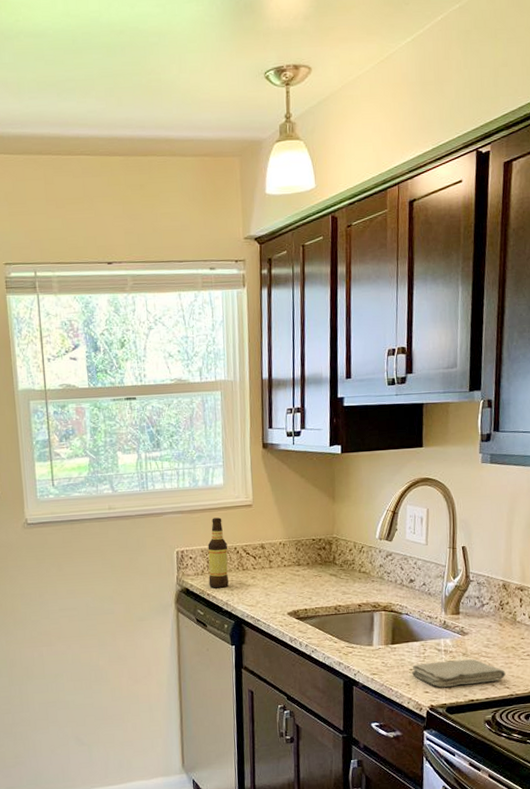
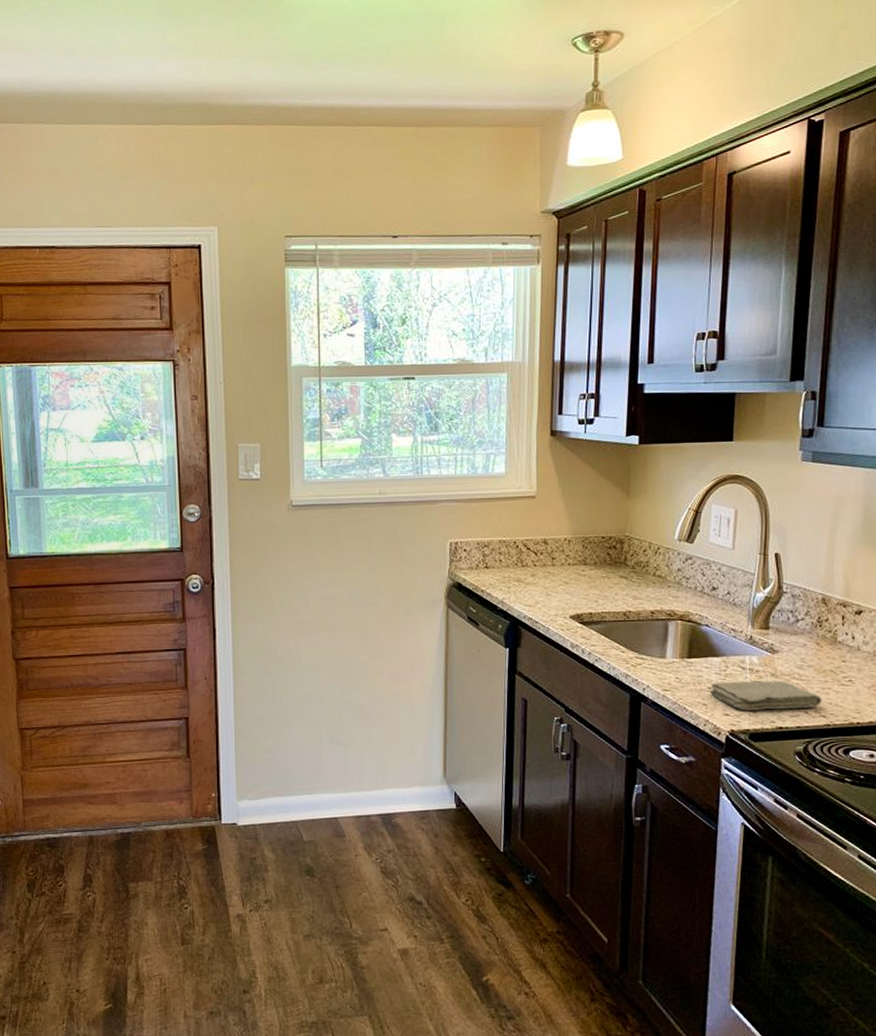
bottle: present [207,517,229,588] -> none [483,508,506,585]

